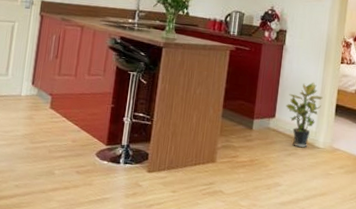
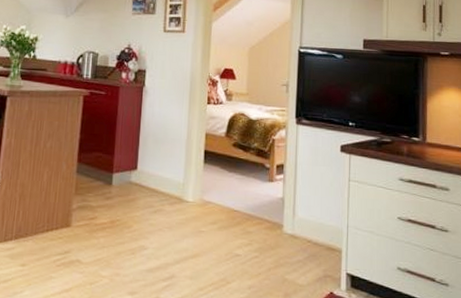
potted plant: present [285,82,323,147] -> none [148,126,190,202]

